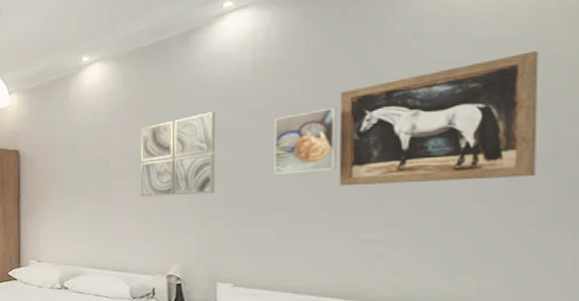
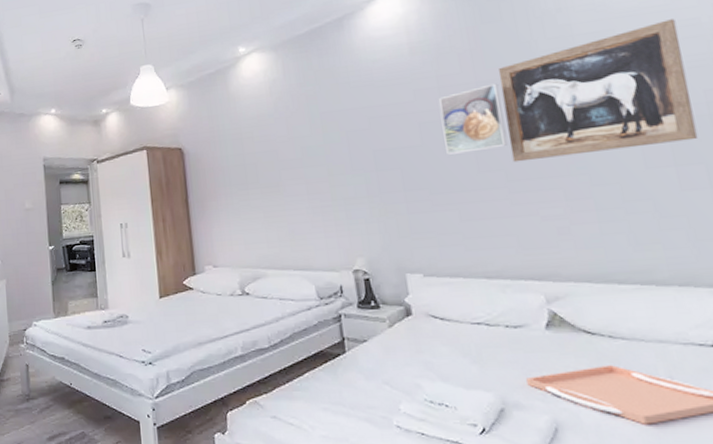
wall art: present [140,112,216,197] -> none [307,95,391,188]

